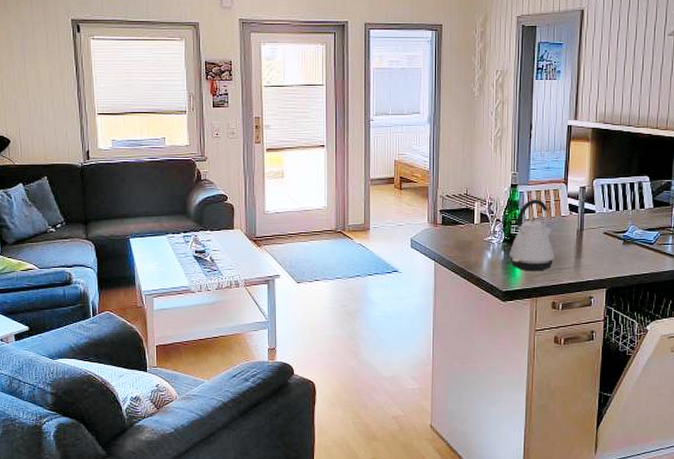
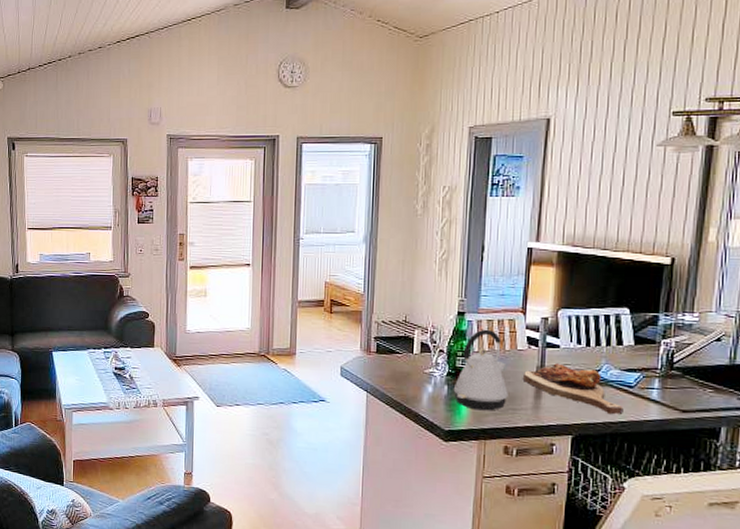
cutting board: none [565,227,646,269] -> present [522,363,624,415]

